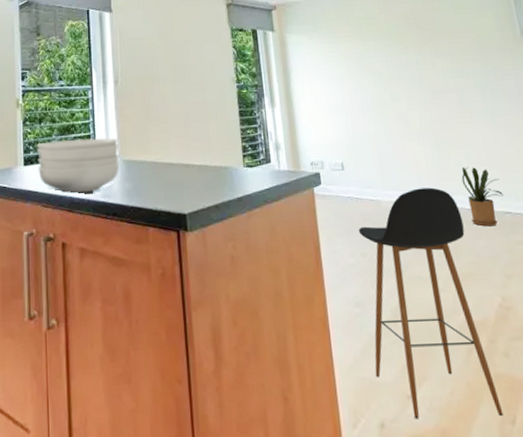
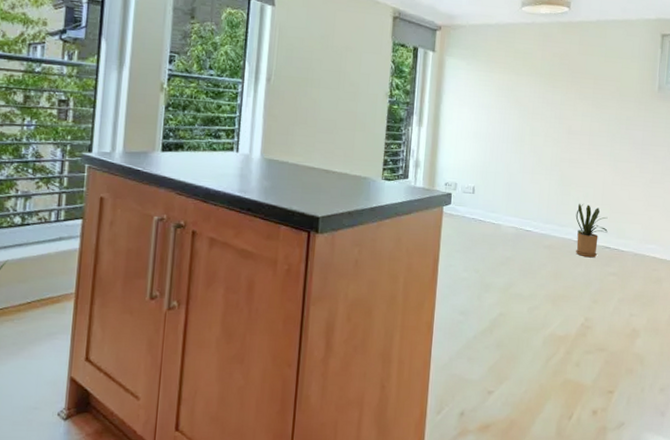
bowl: present [36,137,120,194] -> none [176,130,263,186]
bar stool: present [359,187,504,420] -> none [465,217,569,413]

